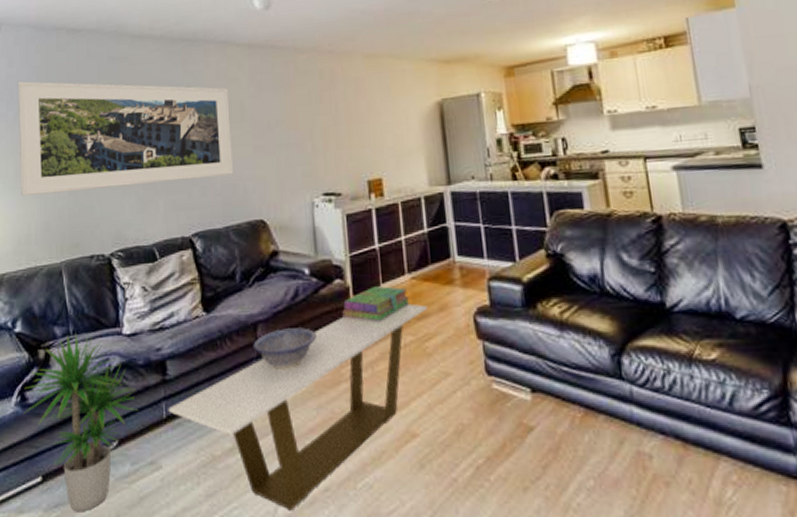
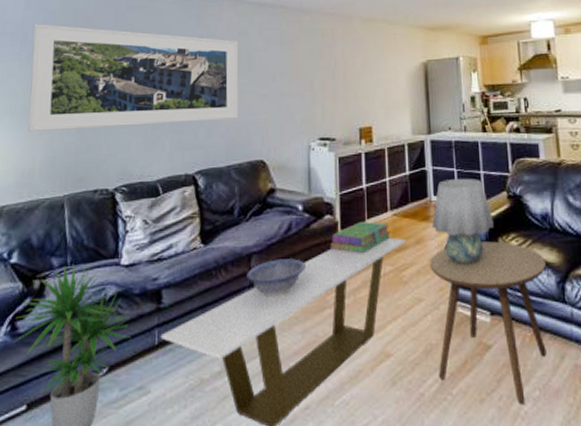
side table: none [456,307,602,496] -> present [430,241,547,405]
table lamp: none [457,234,531,335] -> present [432,178,494,265]

